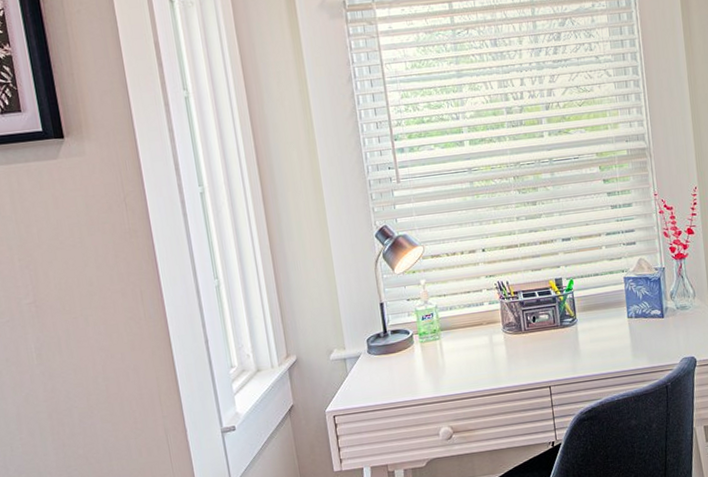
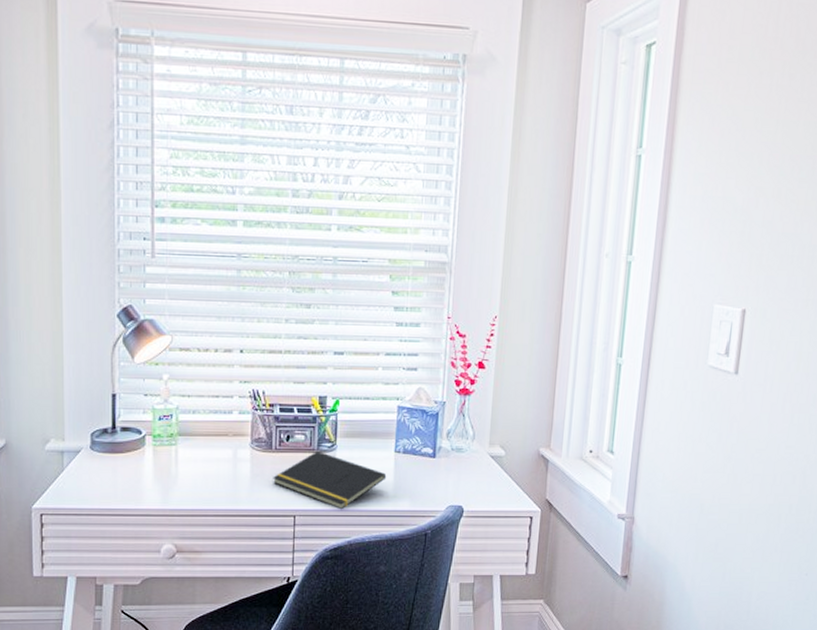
notepad: none [526,326,625,376] -> present [273,450,387,510]

